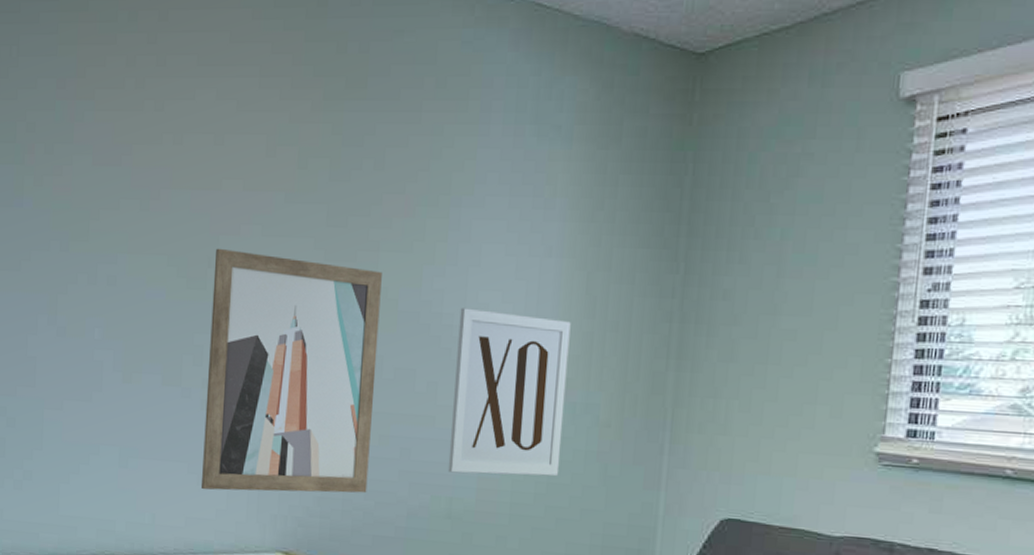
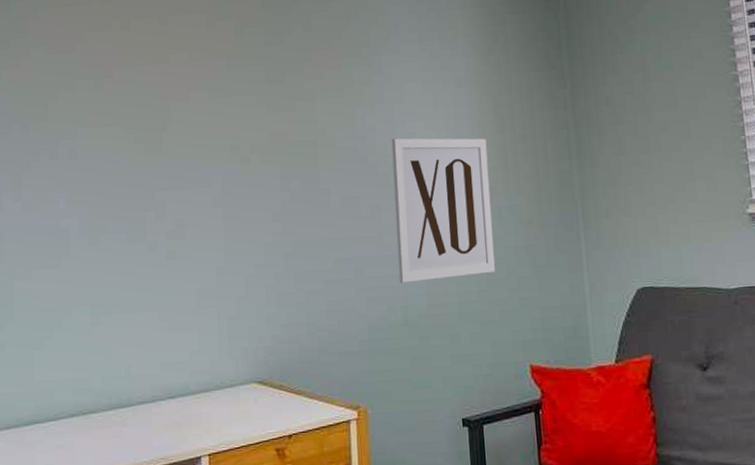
wall art: present [200,248,382,494] -> none [168,113,329,335]

